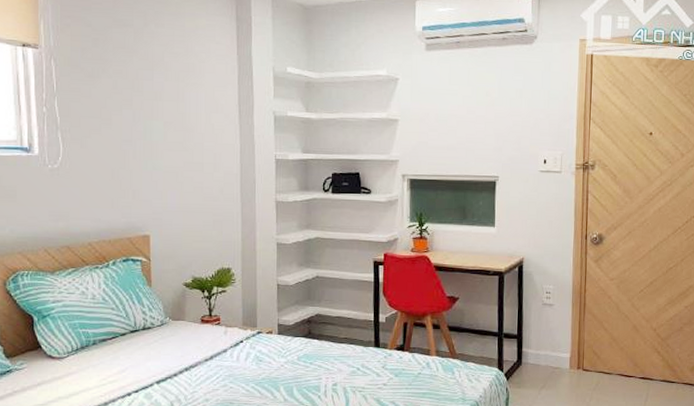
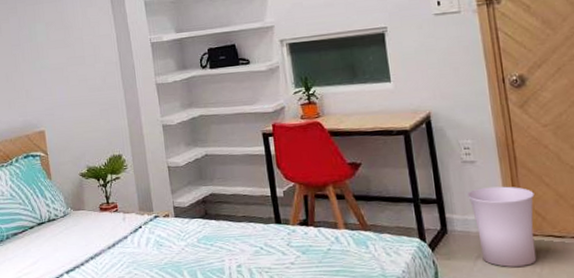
waste bin: none [543,328,595,396] -> present [467,186,537,267]

